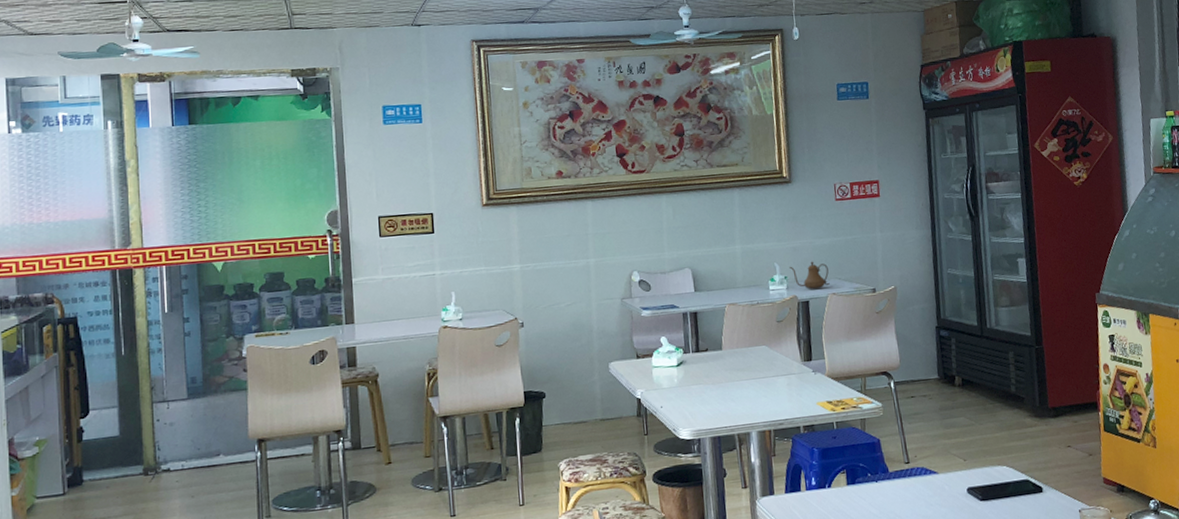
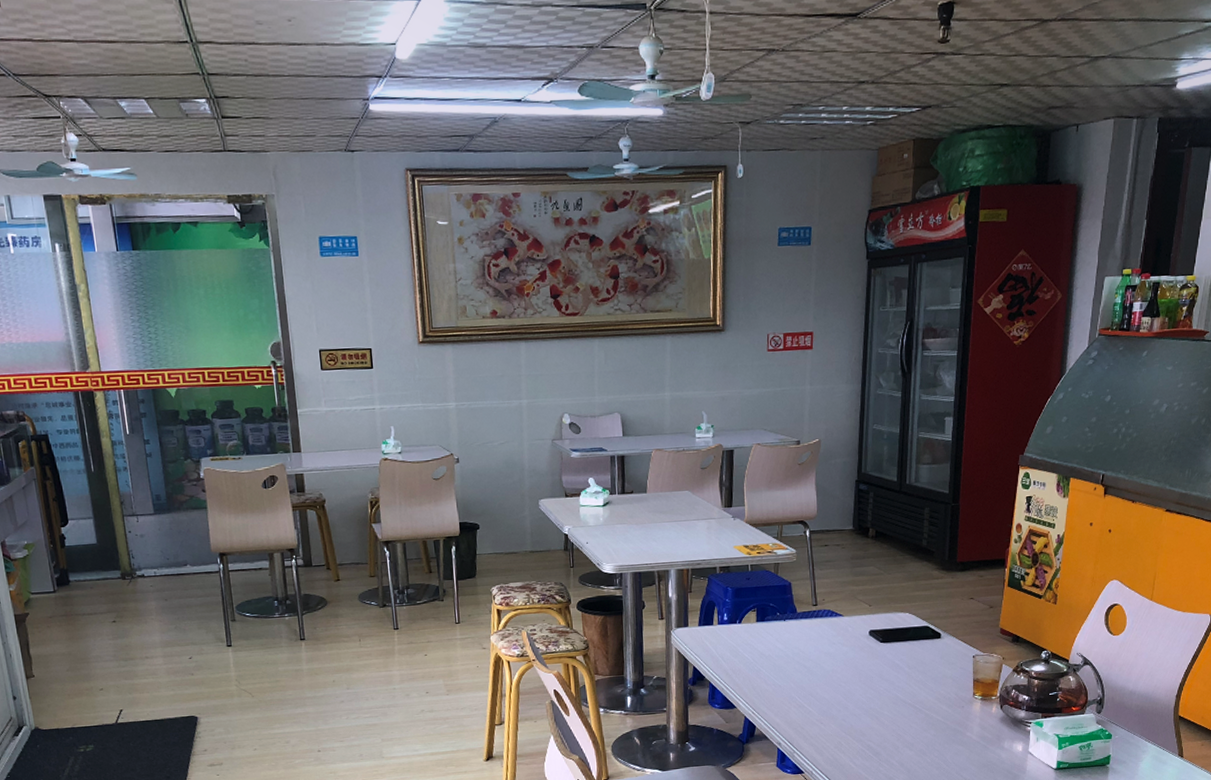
teapot: present [788,261,830,289] -> none [716,411,755,439]

